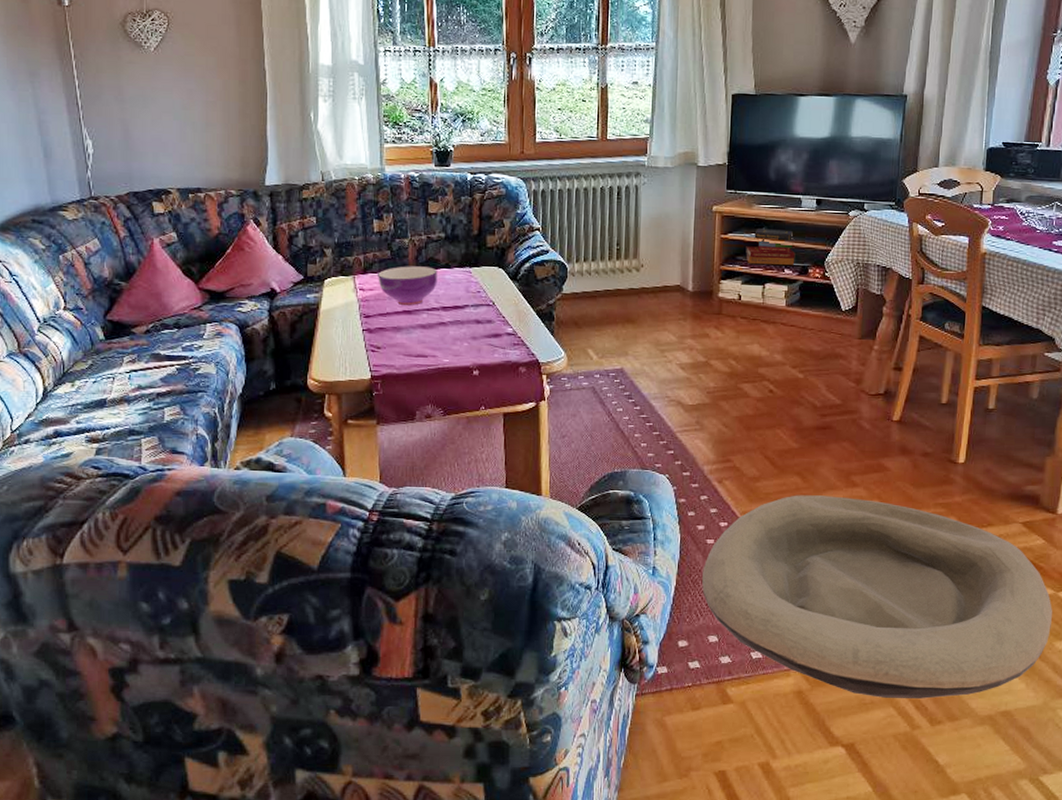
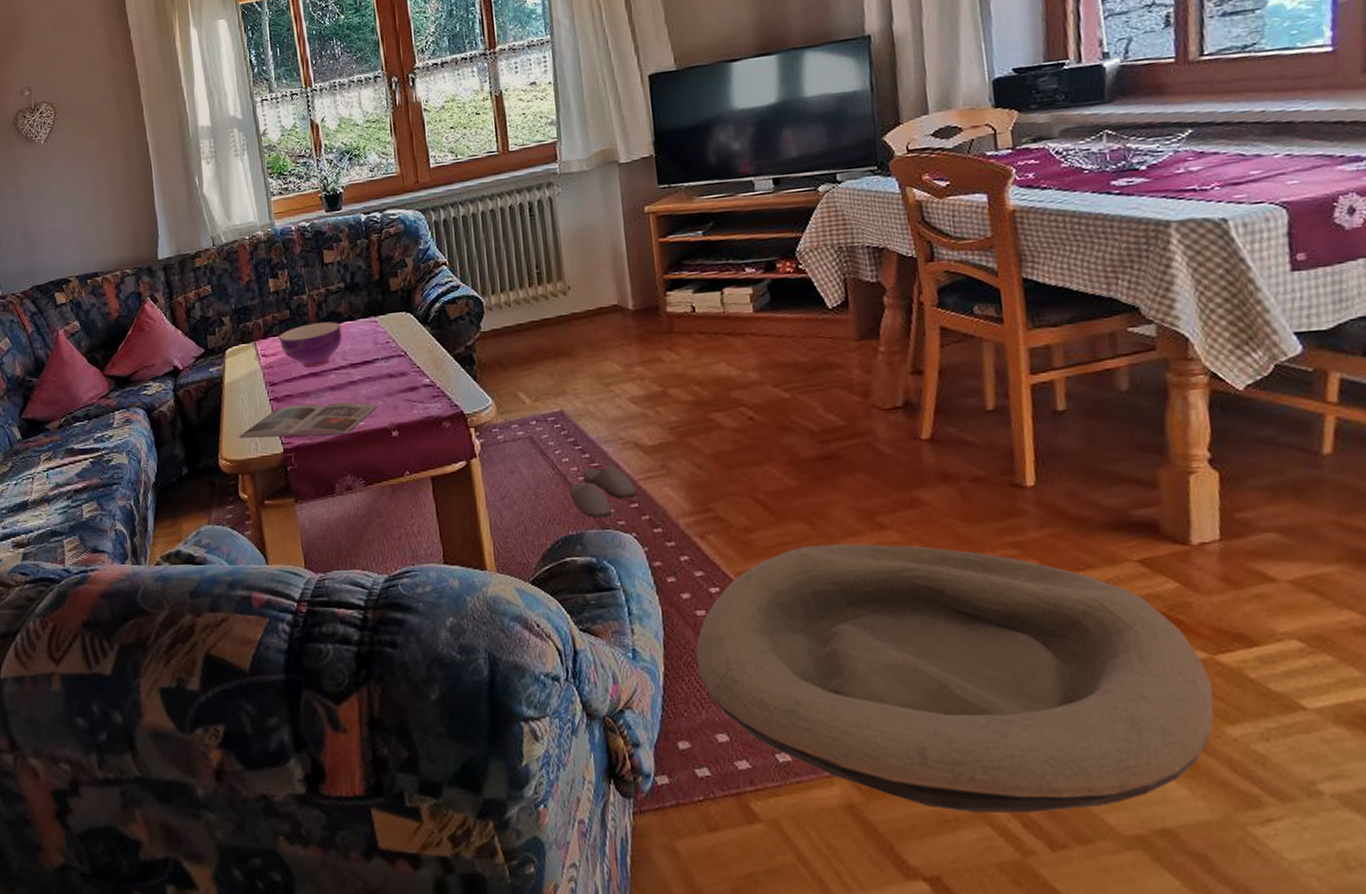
magazine: none [330,337,463,370] -> present [240,401,378,439]
slippers: none [620,417,674,460] -> present [570,465,637,518]
books: present [745,228,796,266] -> none [692,220,757,268]

